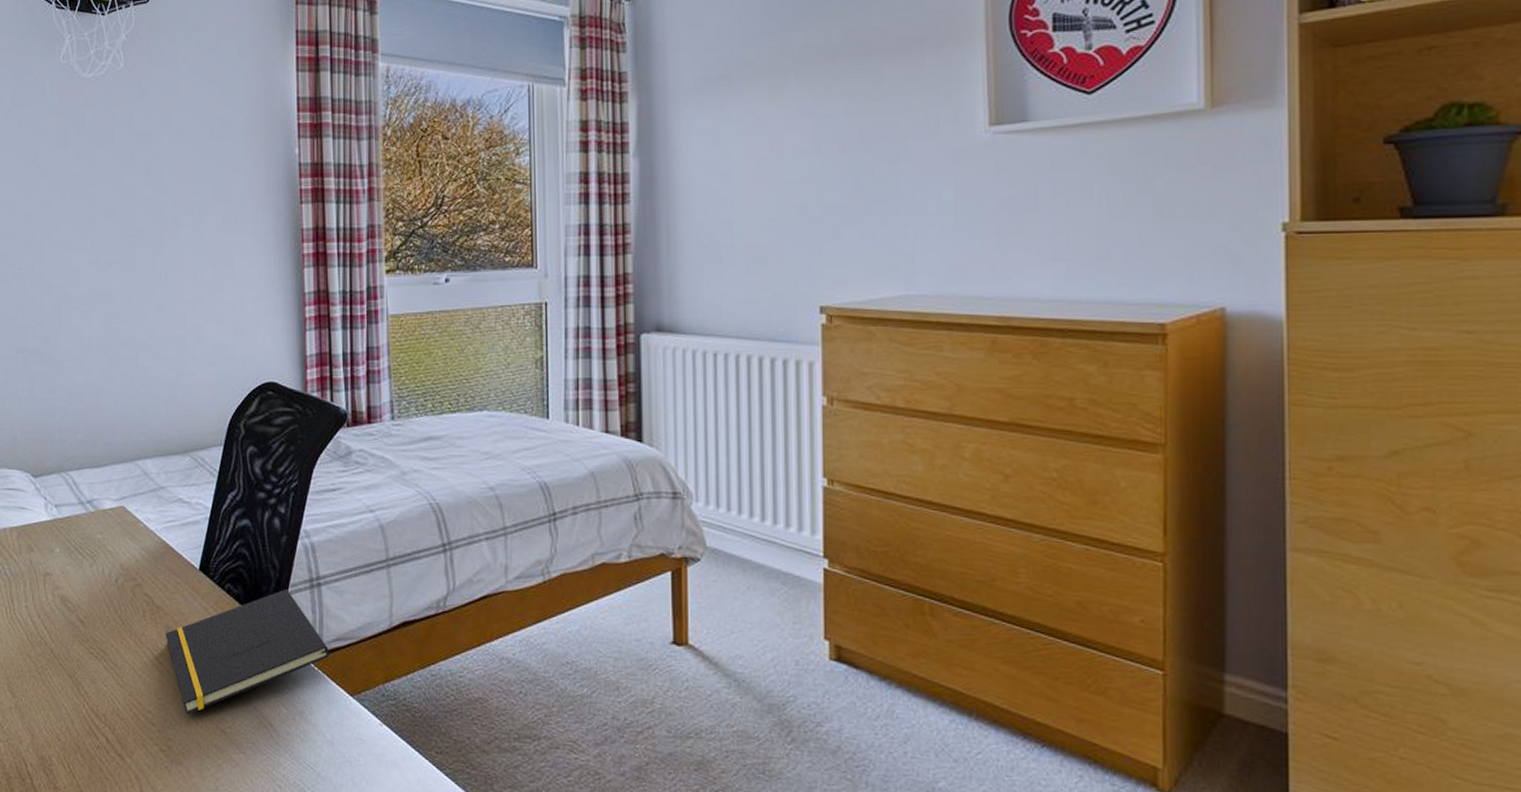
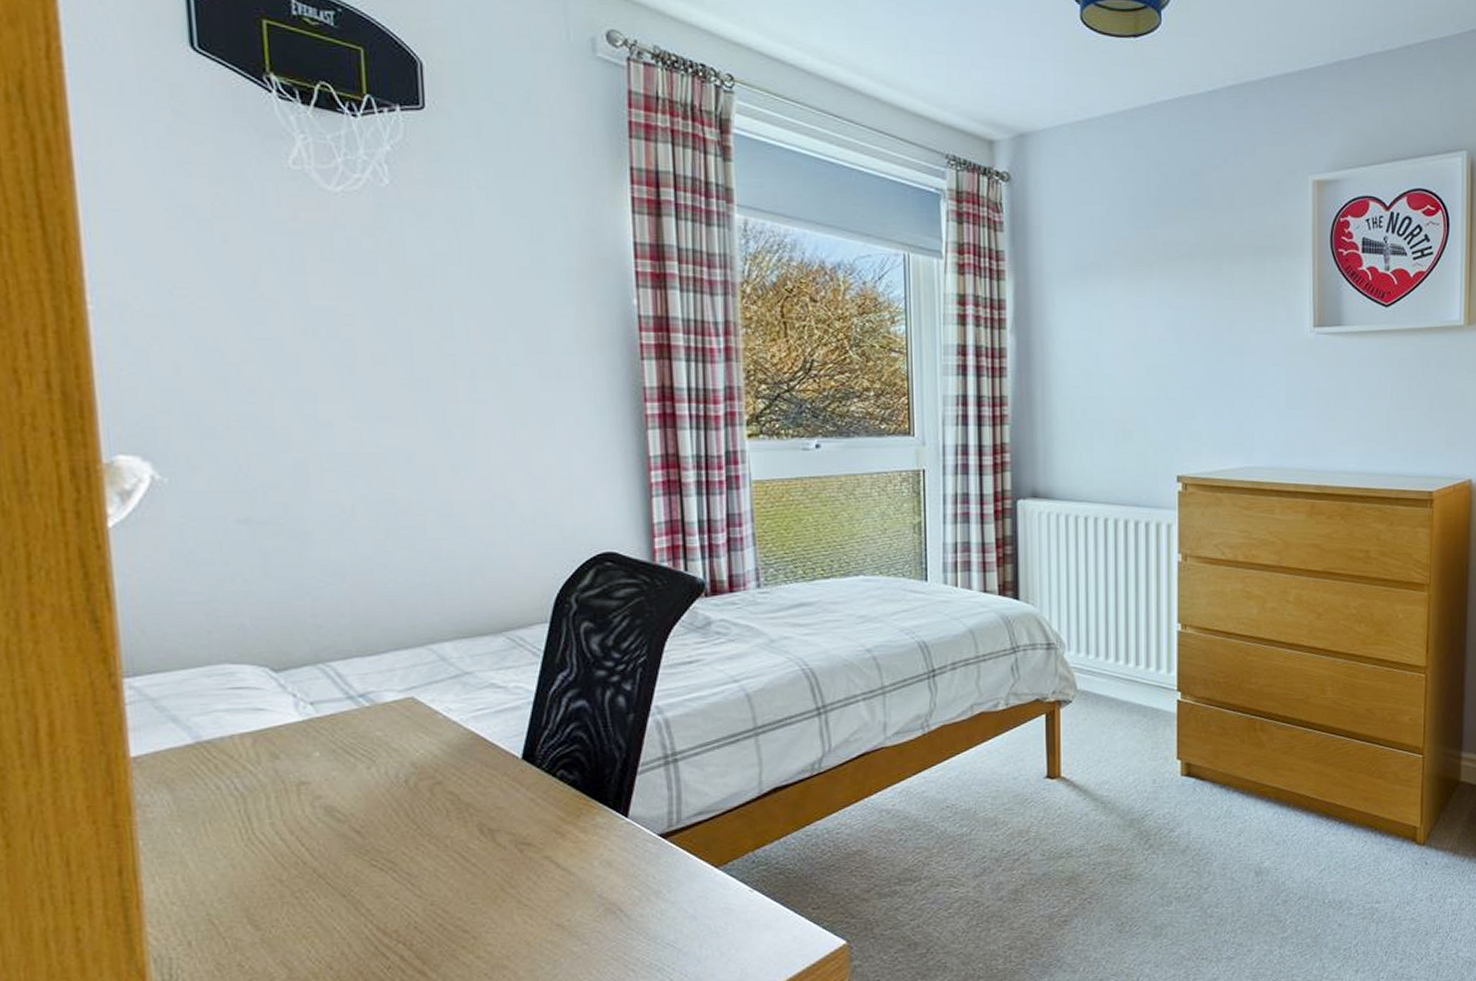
notepad: present [165,589,330,715] -> none [478,769,690,915]

